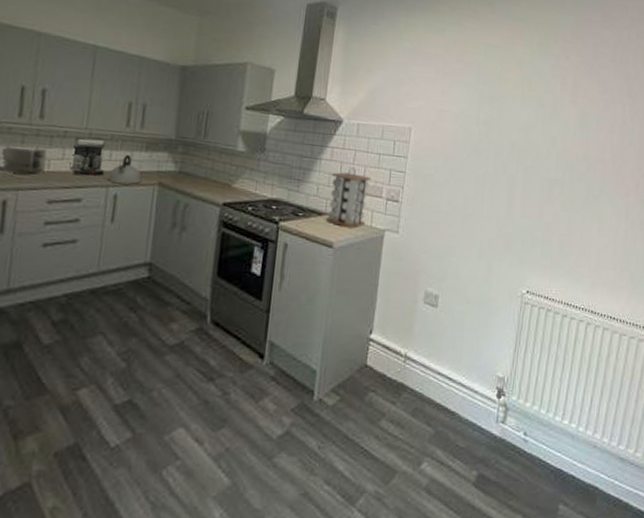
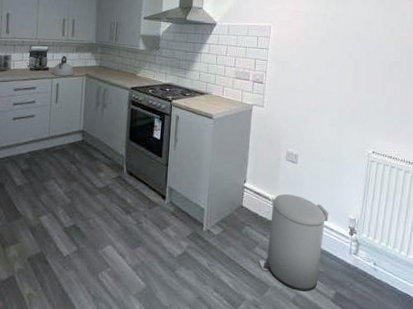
spice rack: present [325,166,371,229] -> none [206,57,241,104]
pedal bin: none [383,346,473,475] -> present [258,193,329,292]

